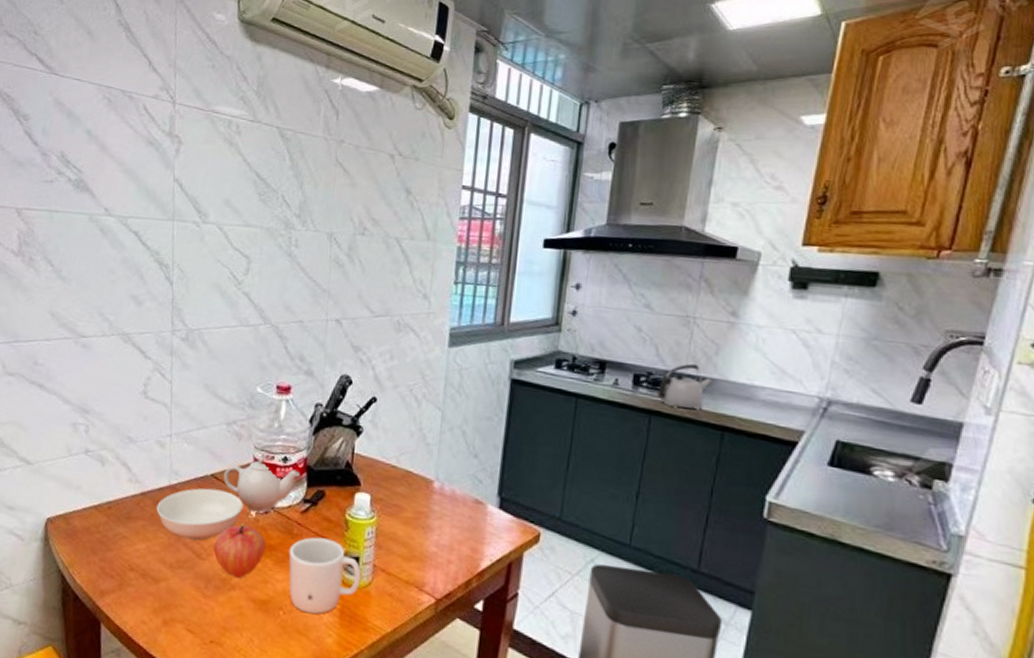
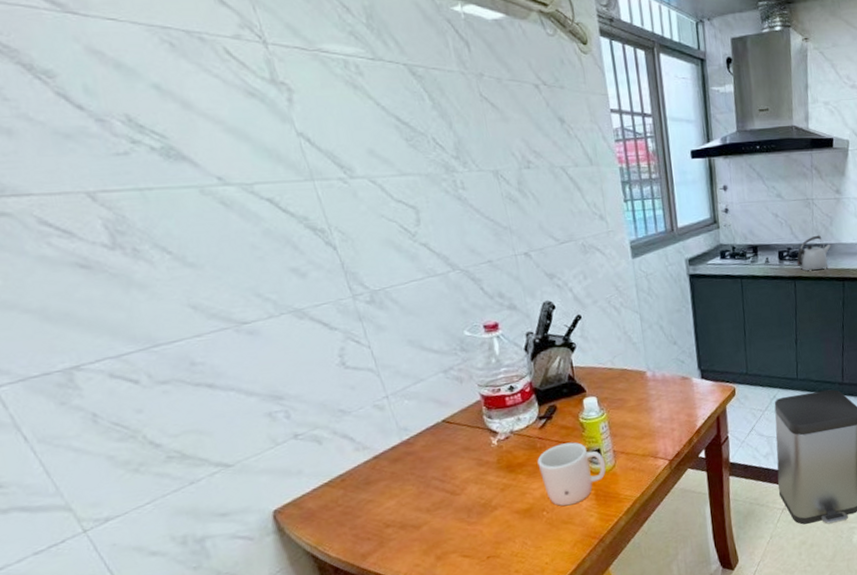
bowl: present [156,488,243,541] -> none [394,430,484,484]
fruit: present [213,523,266,578] -> none [464,452,516,500]
teapot: present [223,456,301,513] -> none [455,391,530,441]

